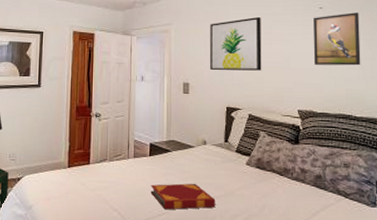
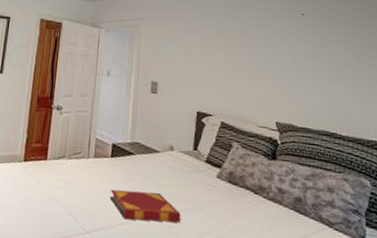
wall art: present [210,17,262,71] -> none [181,19,238,76]
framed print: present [314,12,361,66] -> none [294,21,347,80]

